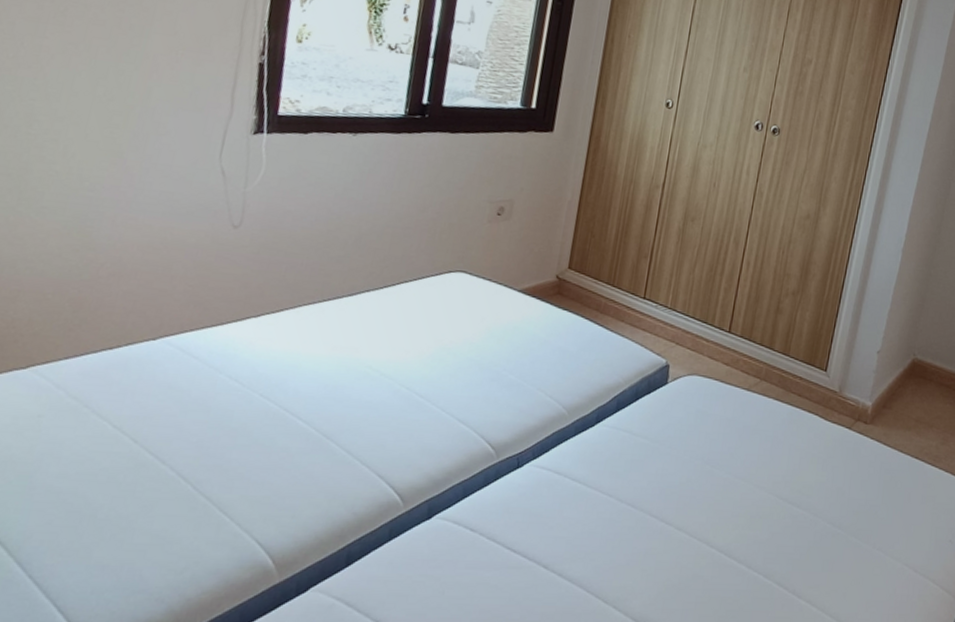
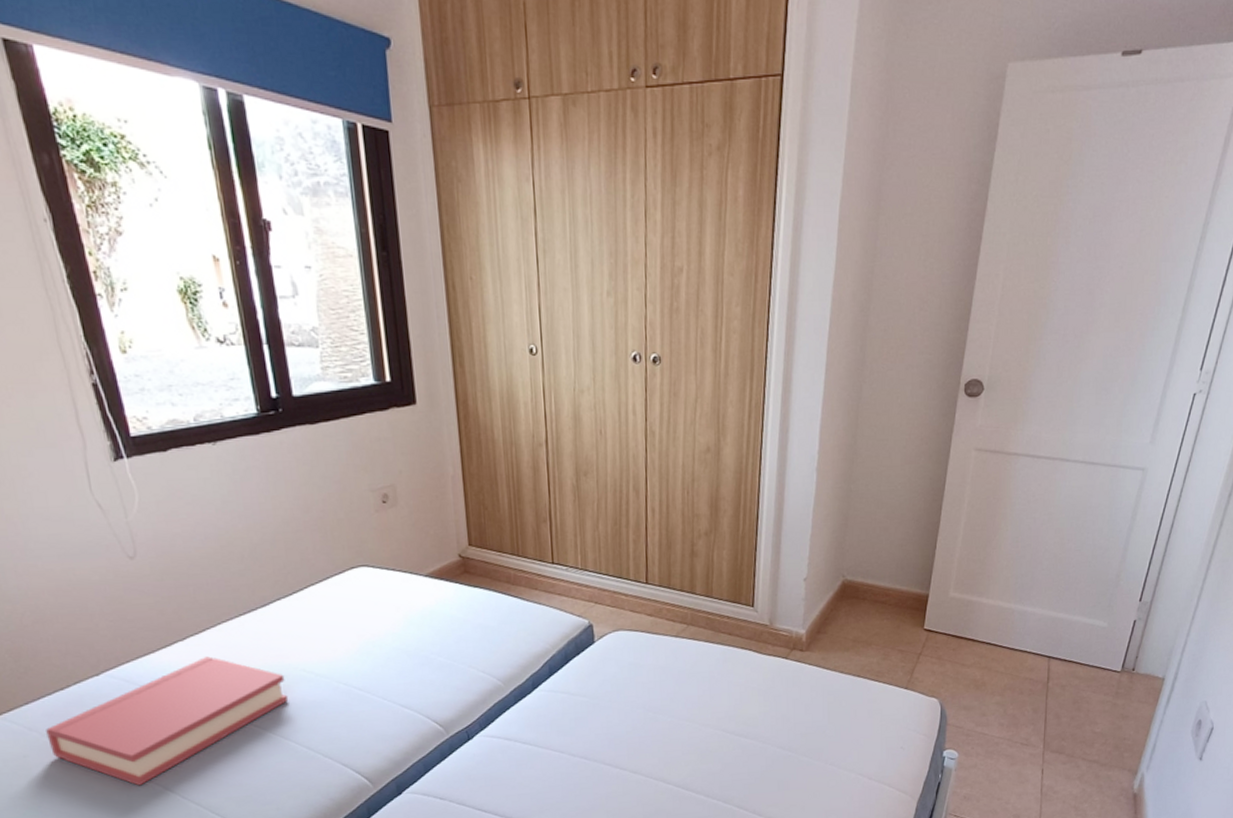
hardback book: none [71,337,348,468] -> present [46,656,289,786]

